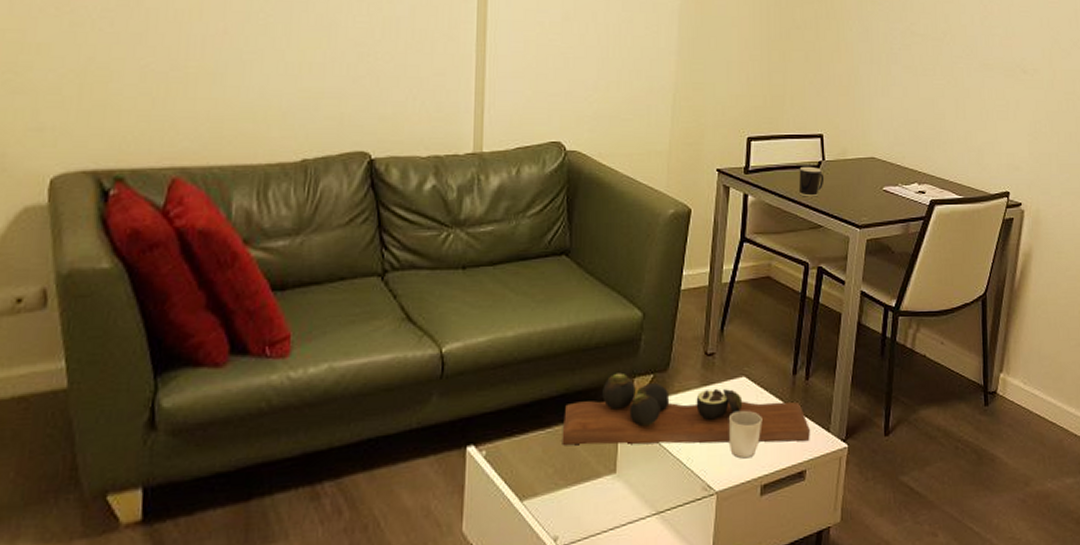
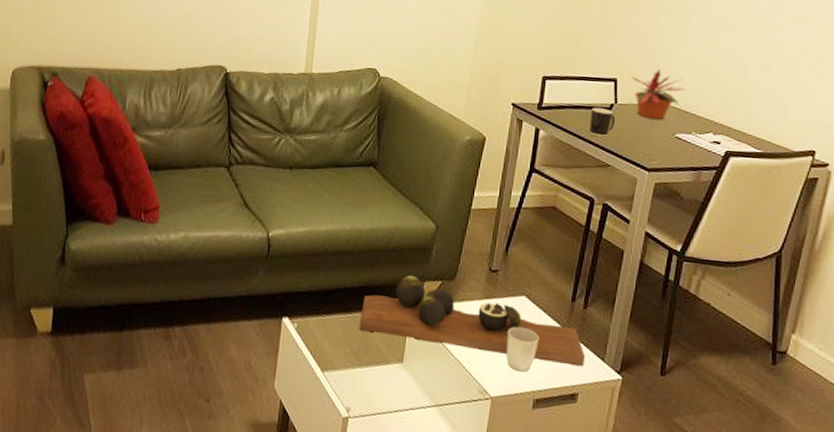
potted plant: none [836,121,890,174] -> present [630,69,686,120]

